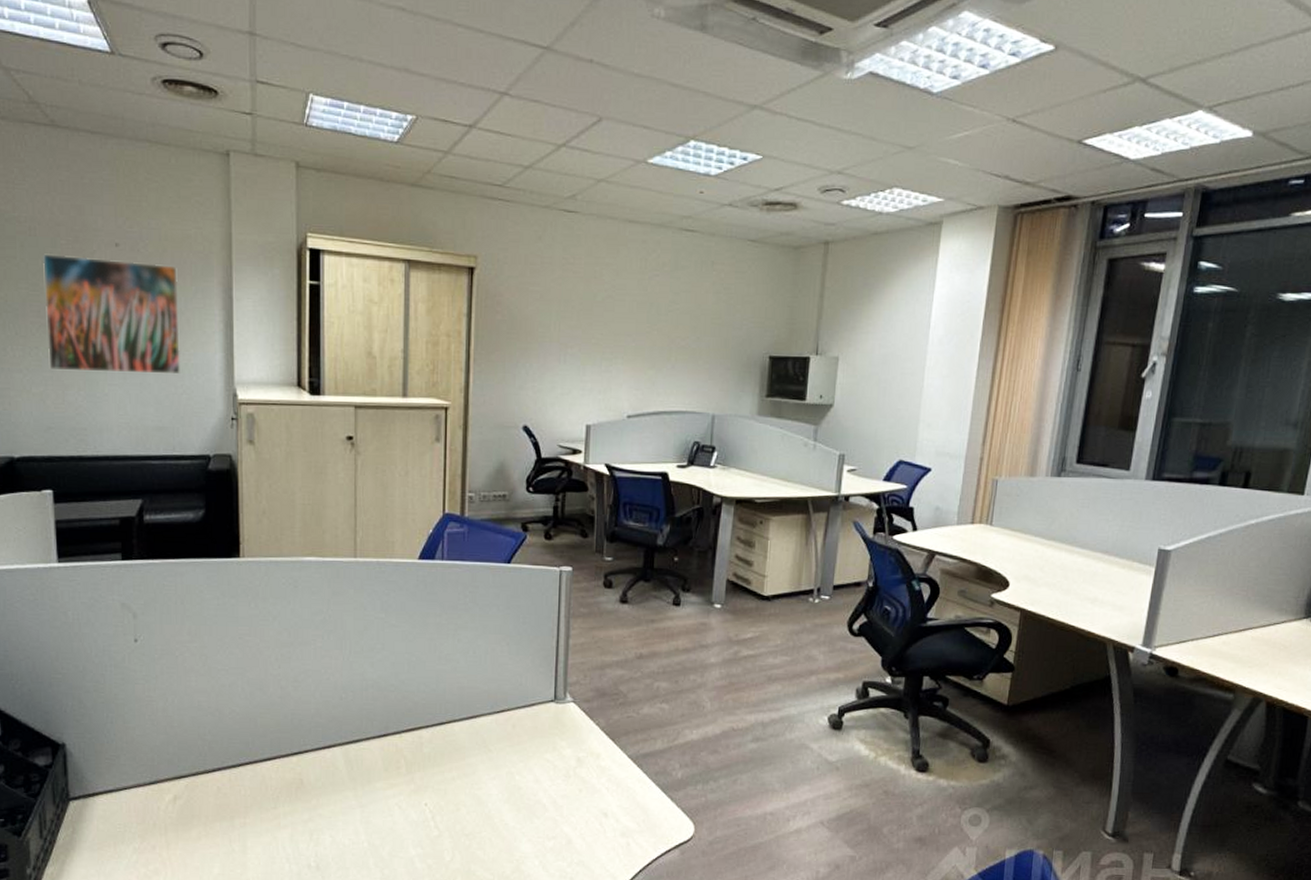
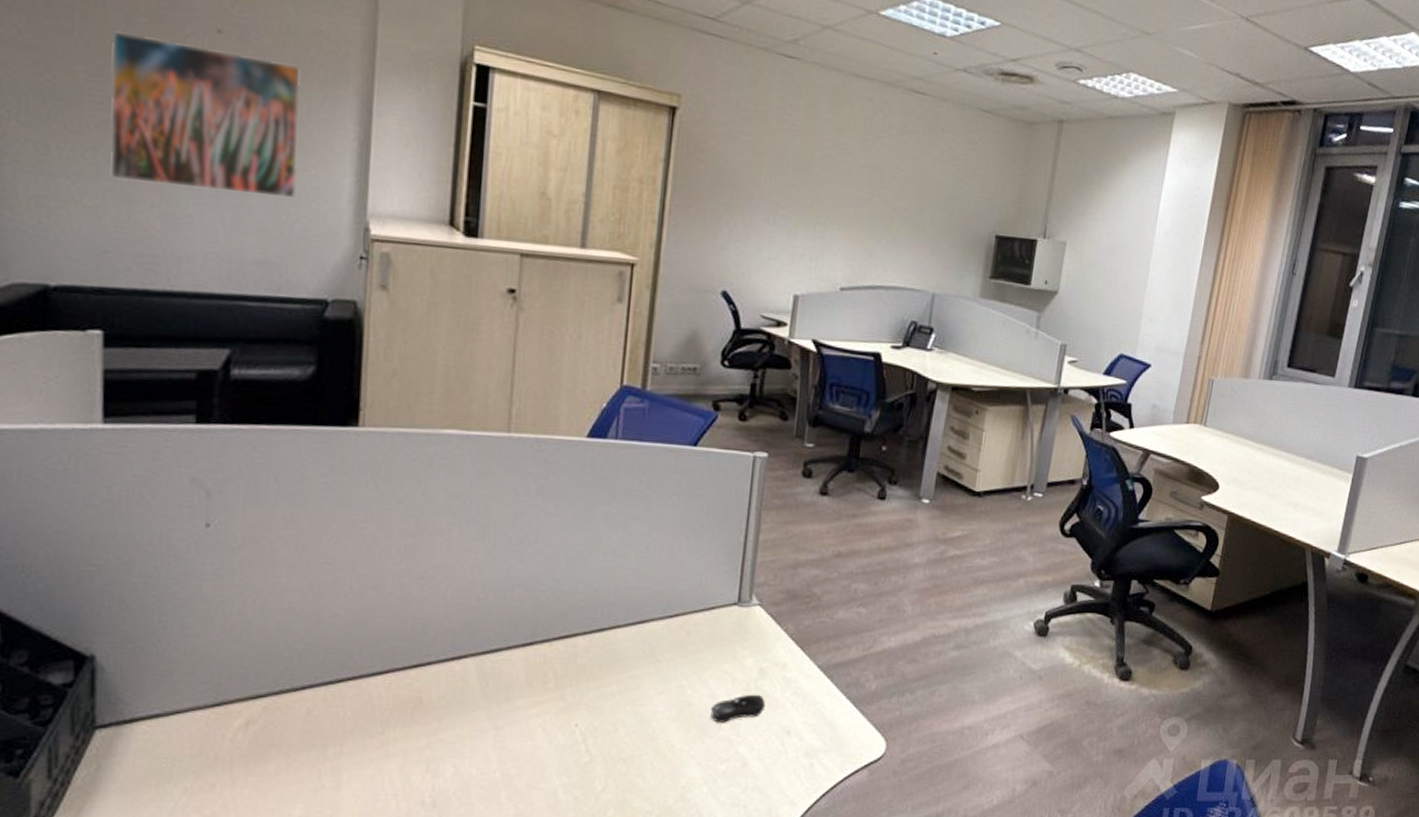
computer mouse: none [537,780,584,805] -> present [710,694,766,723]

